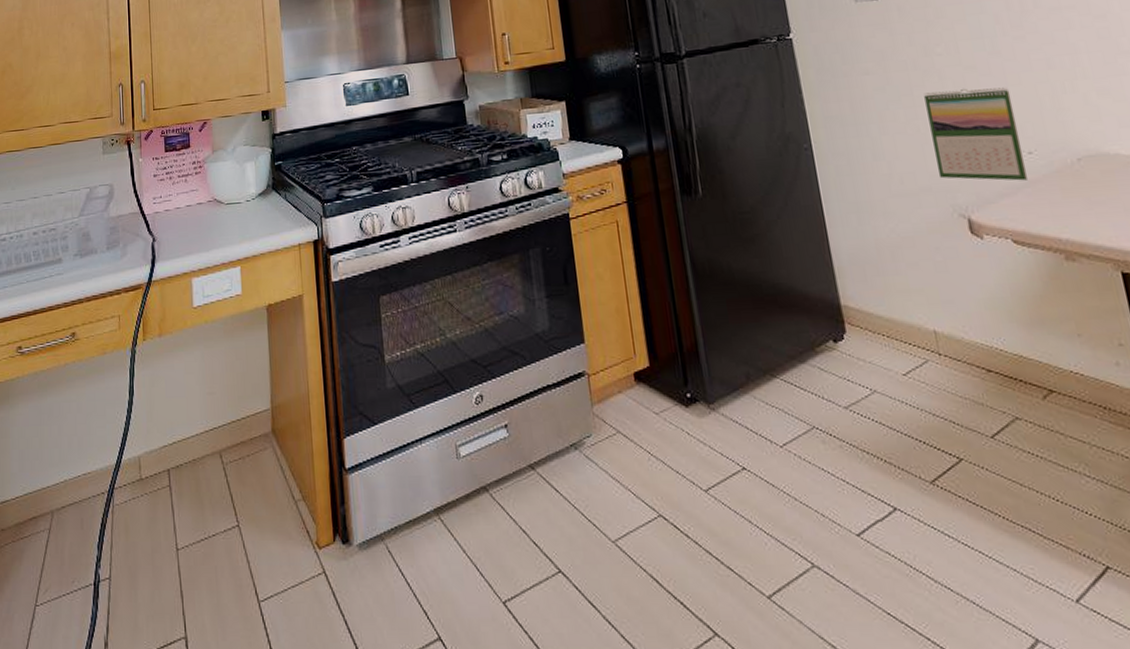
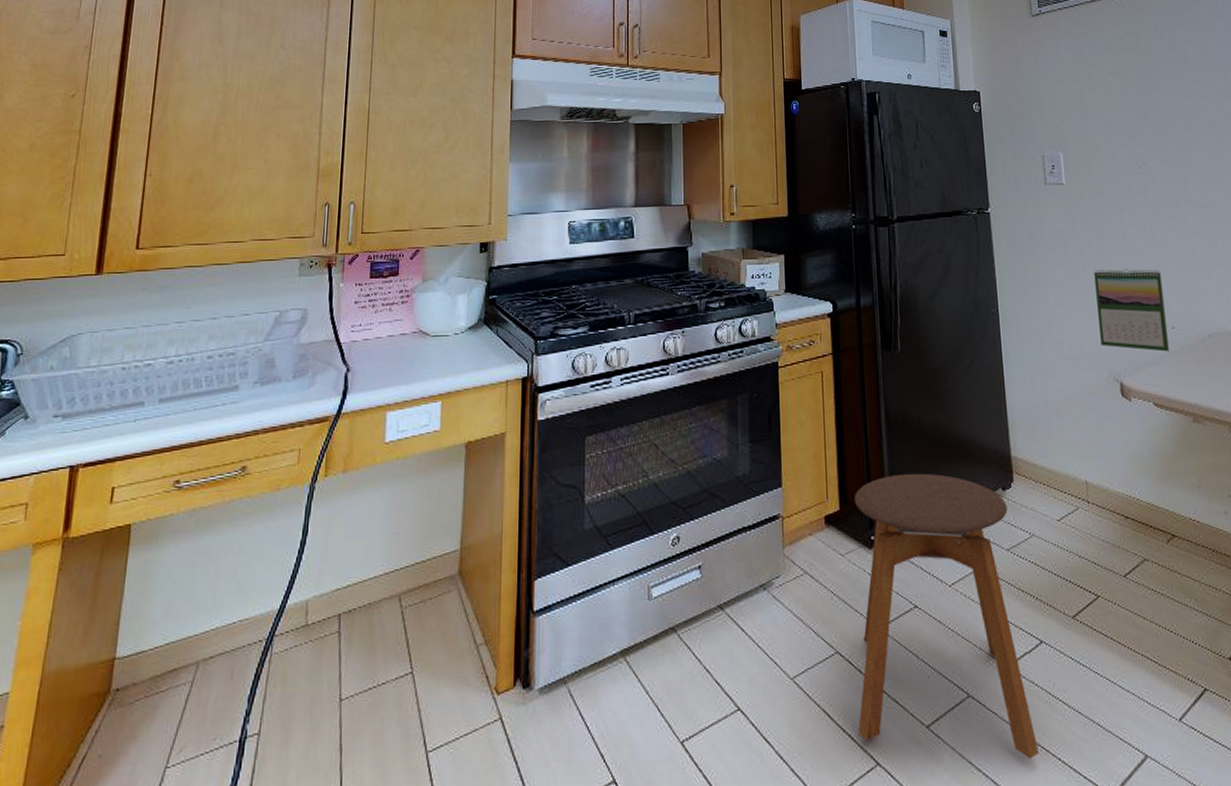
stool: none [664,325,903,637] -> present [854,473,1039,759]

